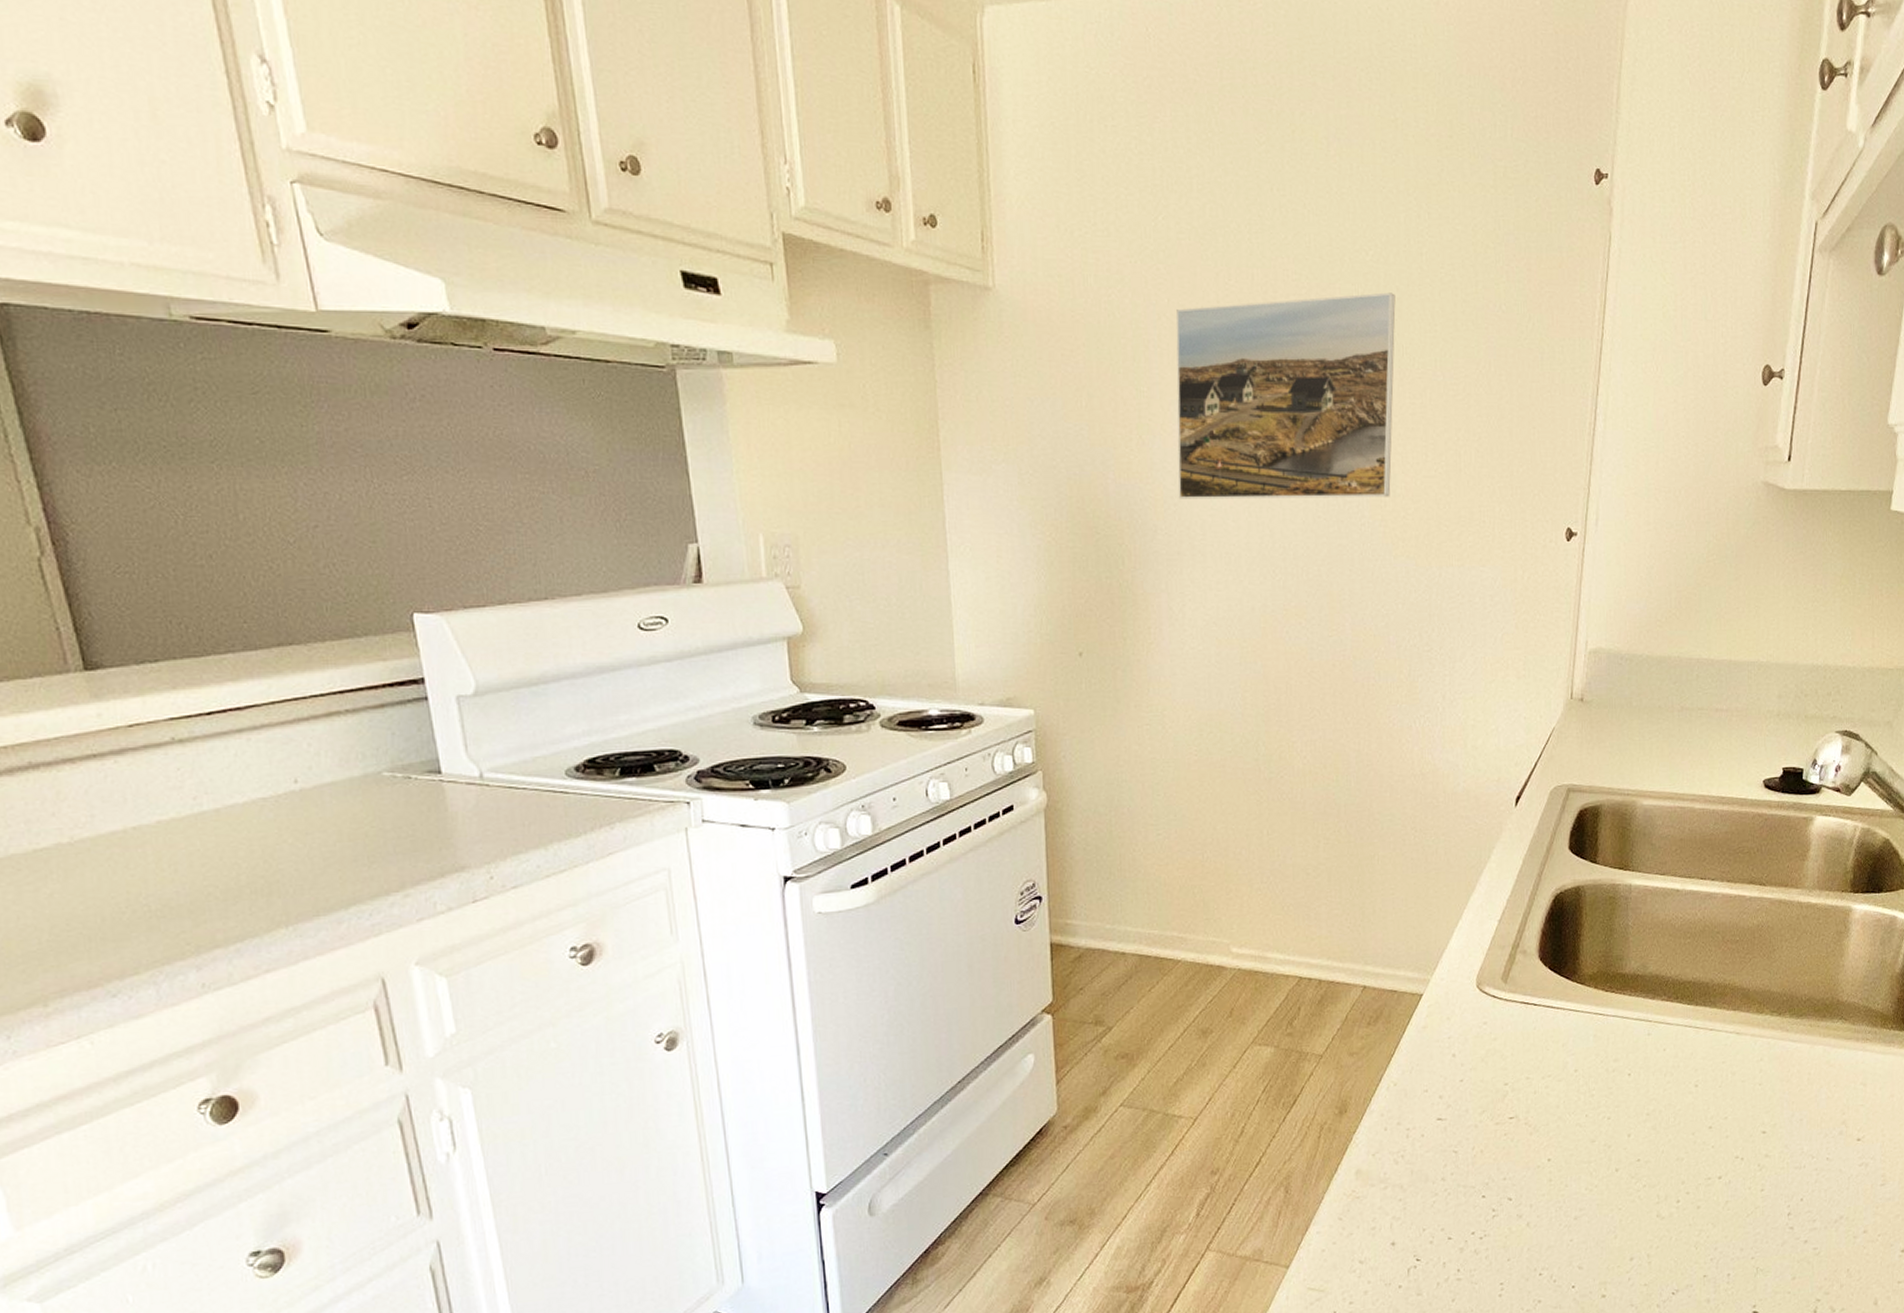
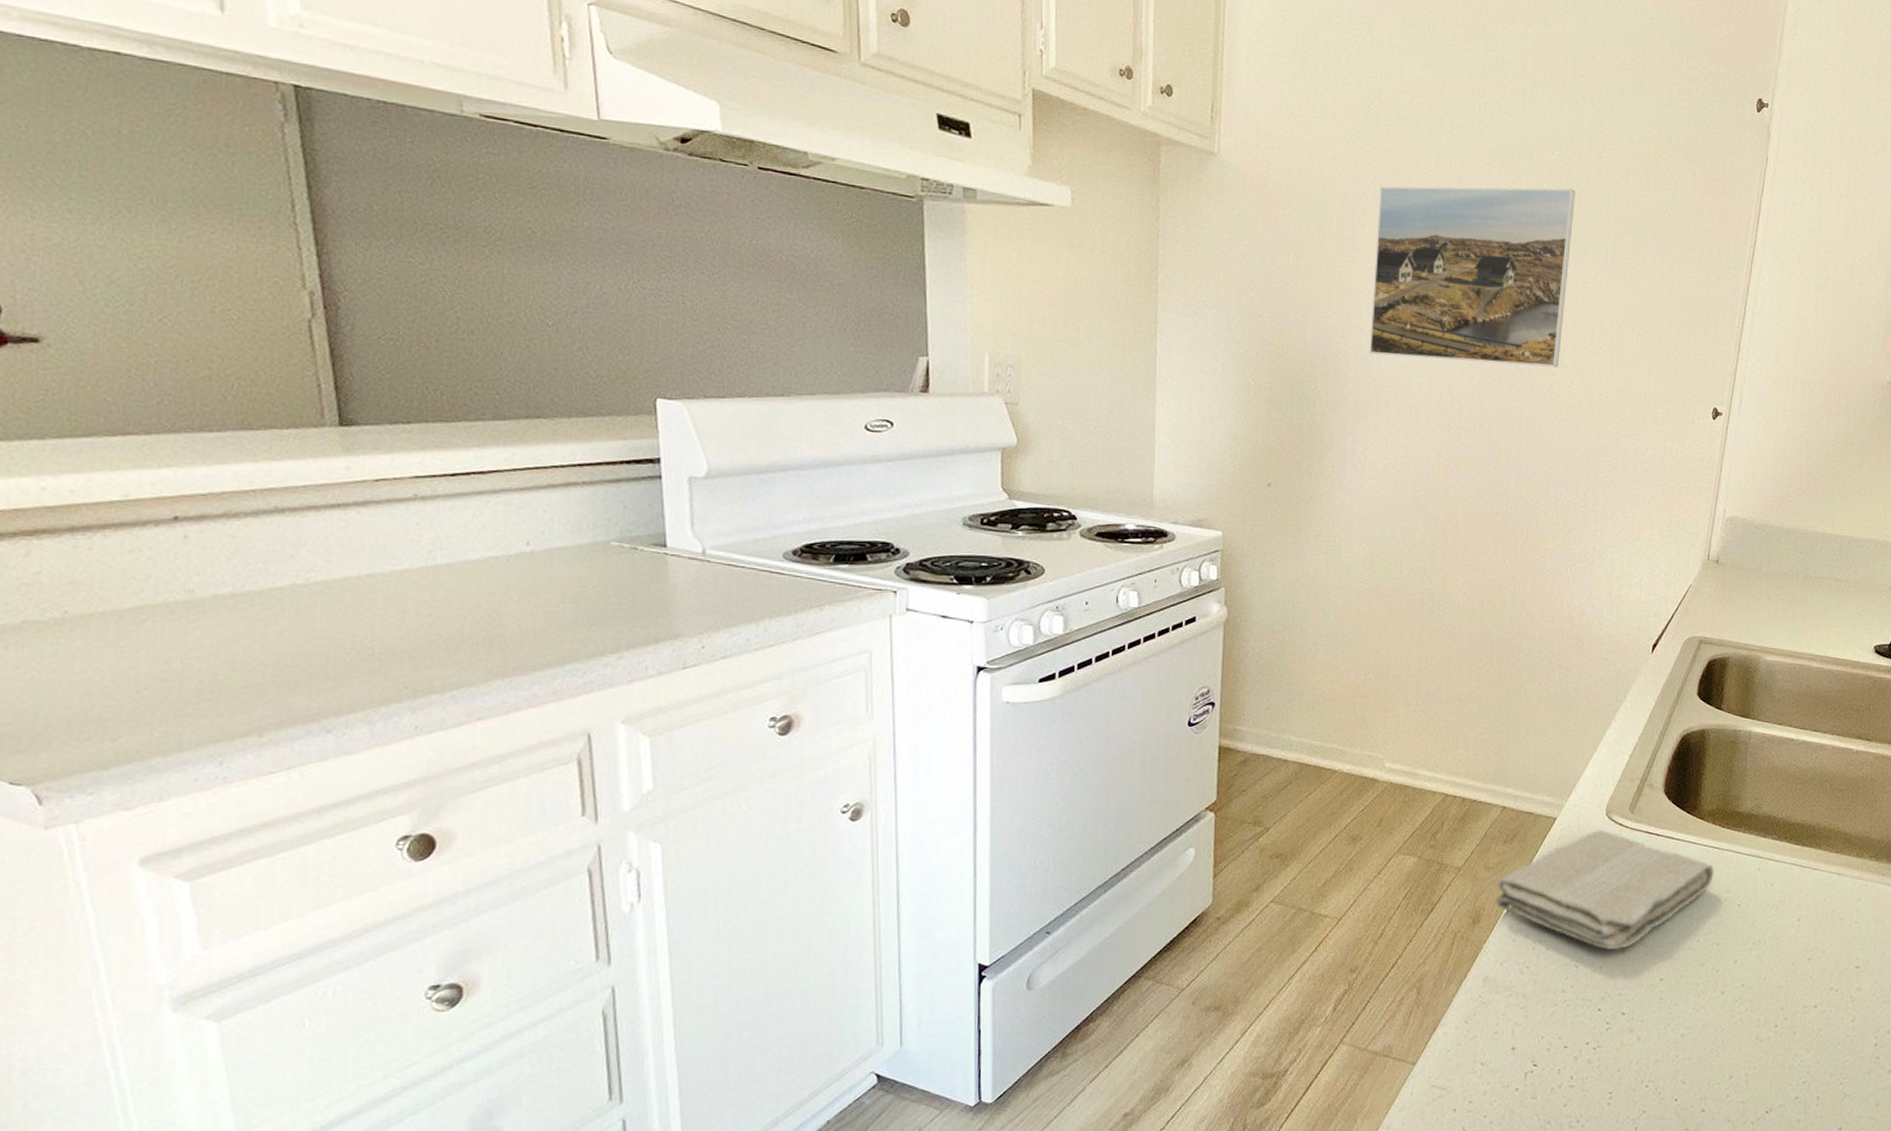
washcloth: none [1362,1004,1600,1133] -> present [1495,830,1715,951]

